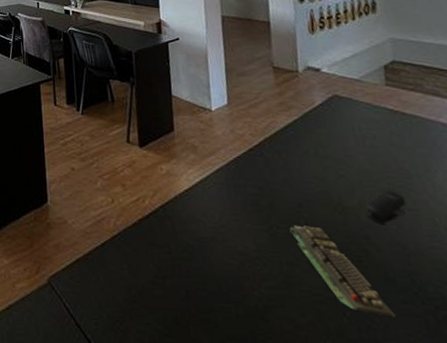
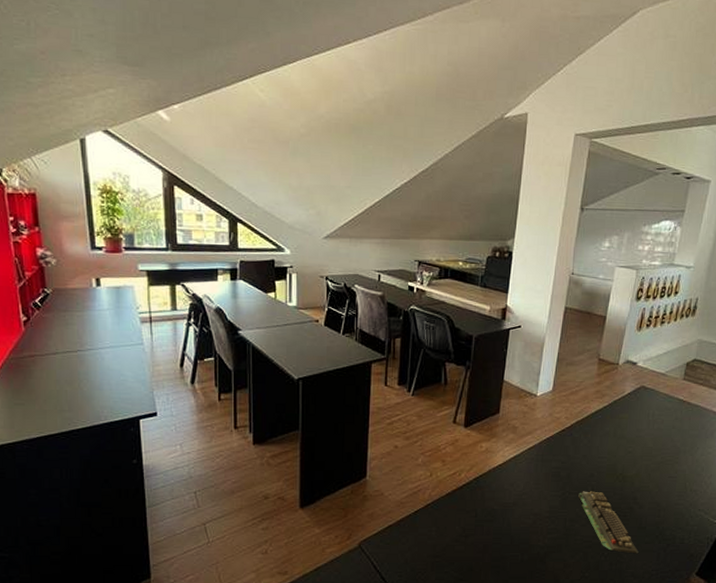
stapler: present [366,190,408,224] -> none [639,462,670,488]

